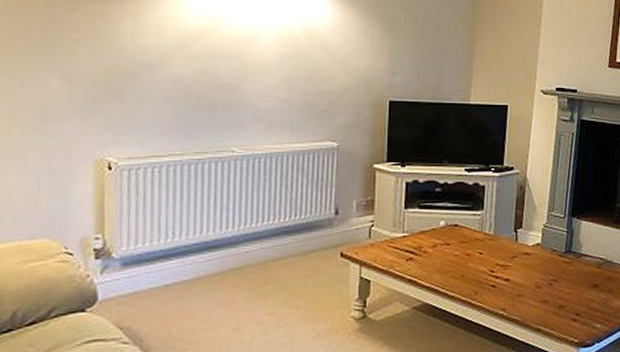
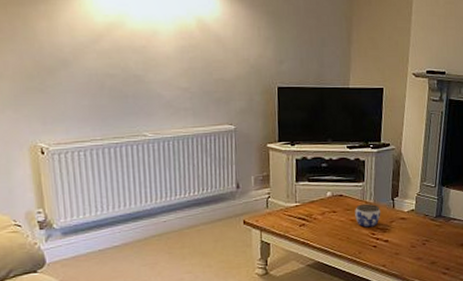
jar: none [472,235,502,264] -> present [355,203,381,228]

